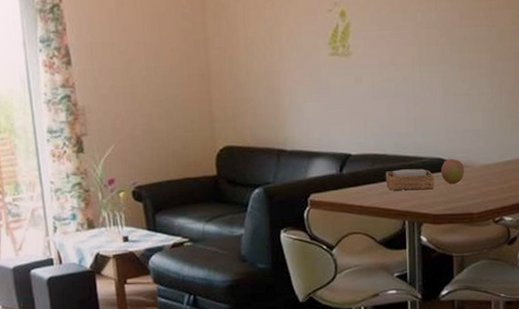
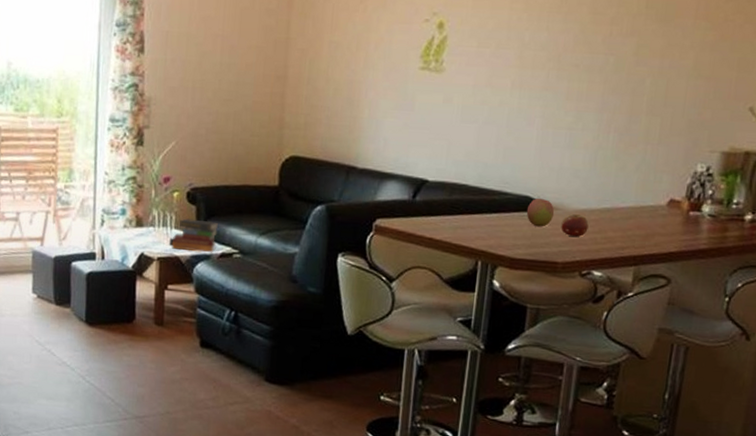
books: none [124,214,167,246] -> present [171,218,218,253]
napkin holder: present [385,169,434,190] -> none [461,203,518,230]
fruit: none [472,169,495,190] -> present [561,214,589,238]

